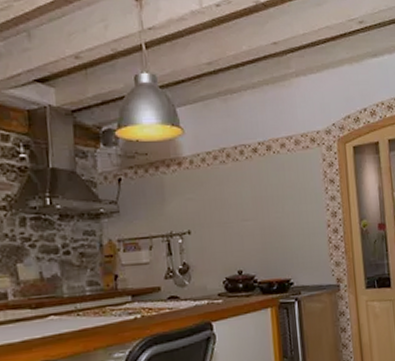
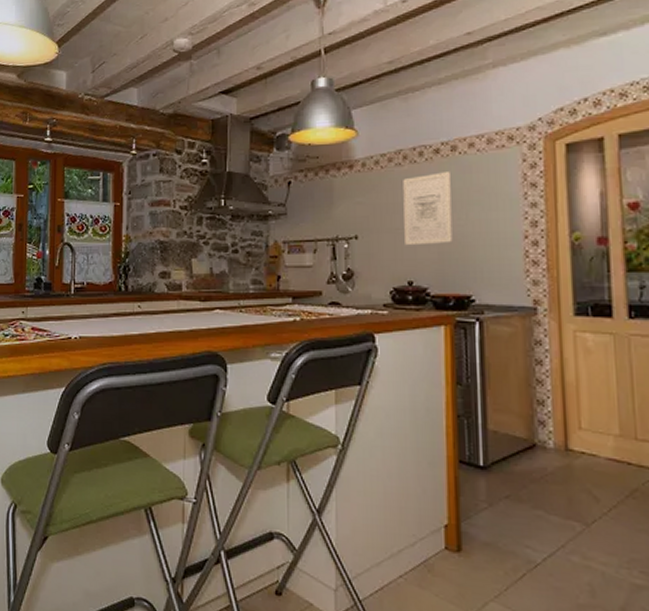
wall art: none [228,169,273,238] -> present [403,172,453,246]

